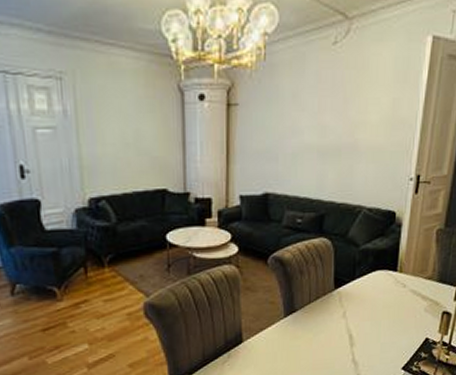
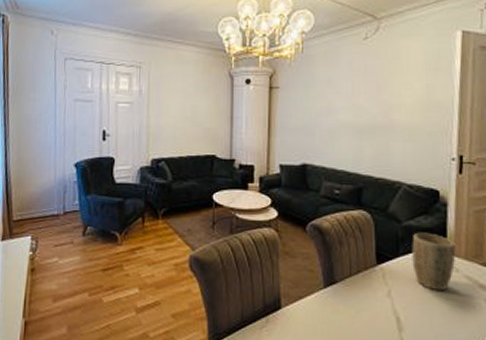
plant pot: none [366,254,404,307] -> present [412,232,455,292]

